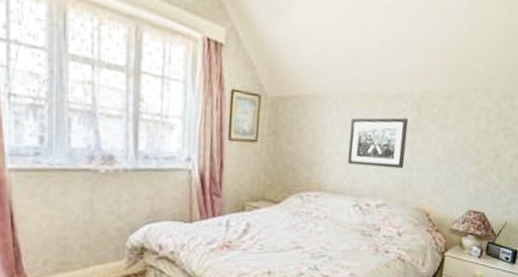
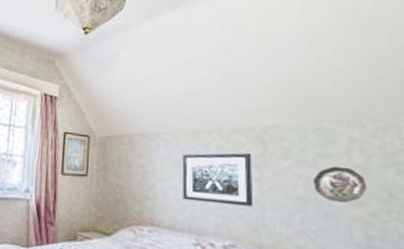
decorative plate: none [449,131,484,163] -> present [313,166,368,204]

